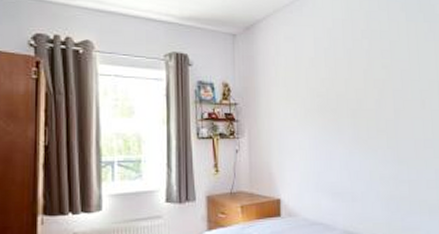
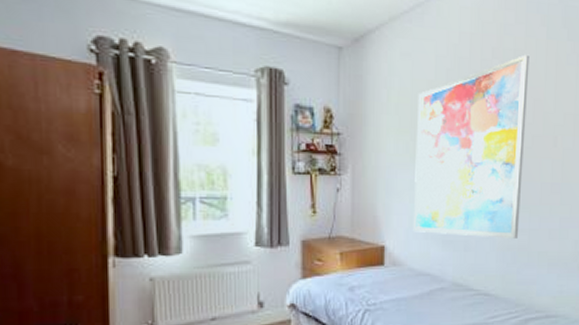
wall art: none [301,34,400,189] -> present [412,54,530,238]

